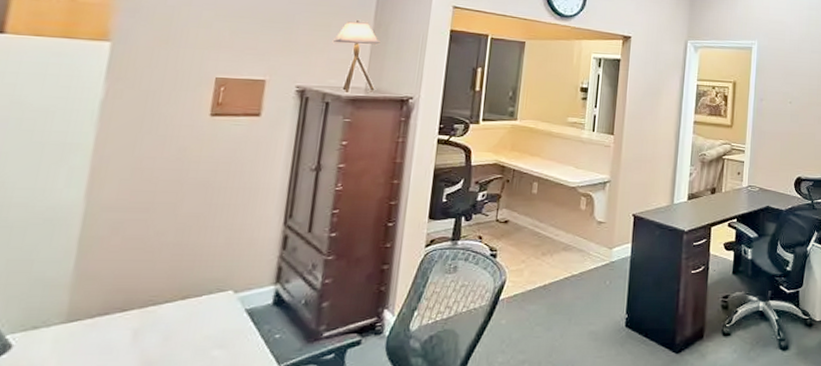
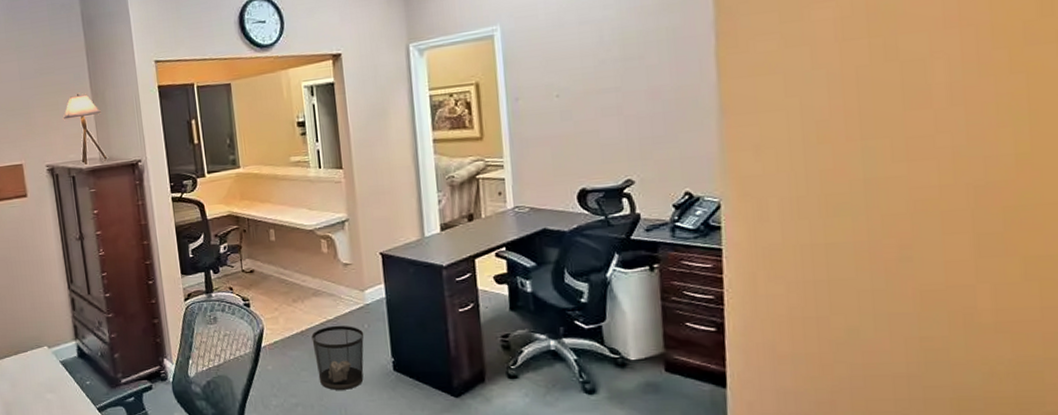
waste bin: none [552,280,605,346] -> present [311,325,364,390]

